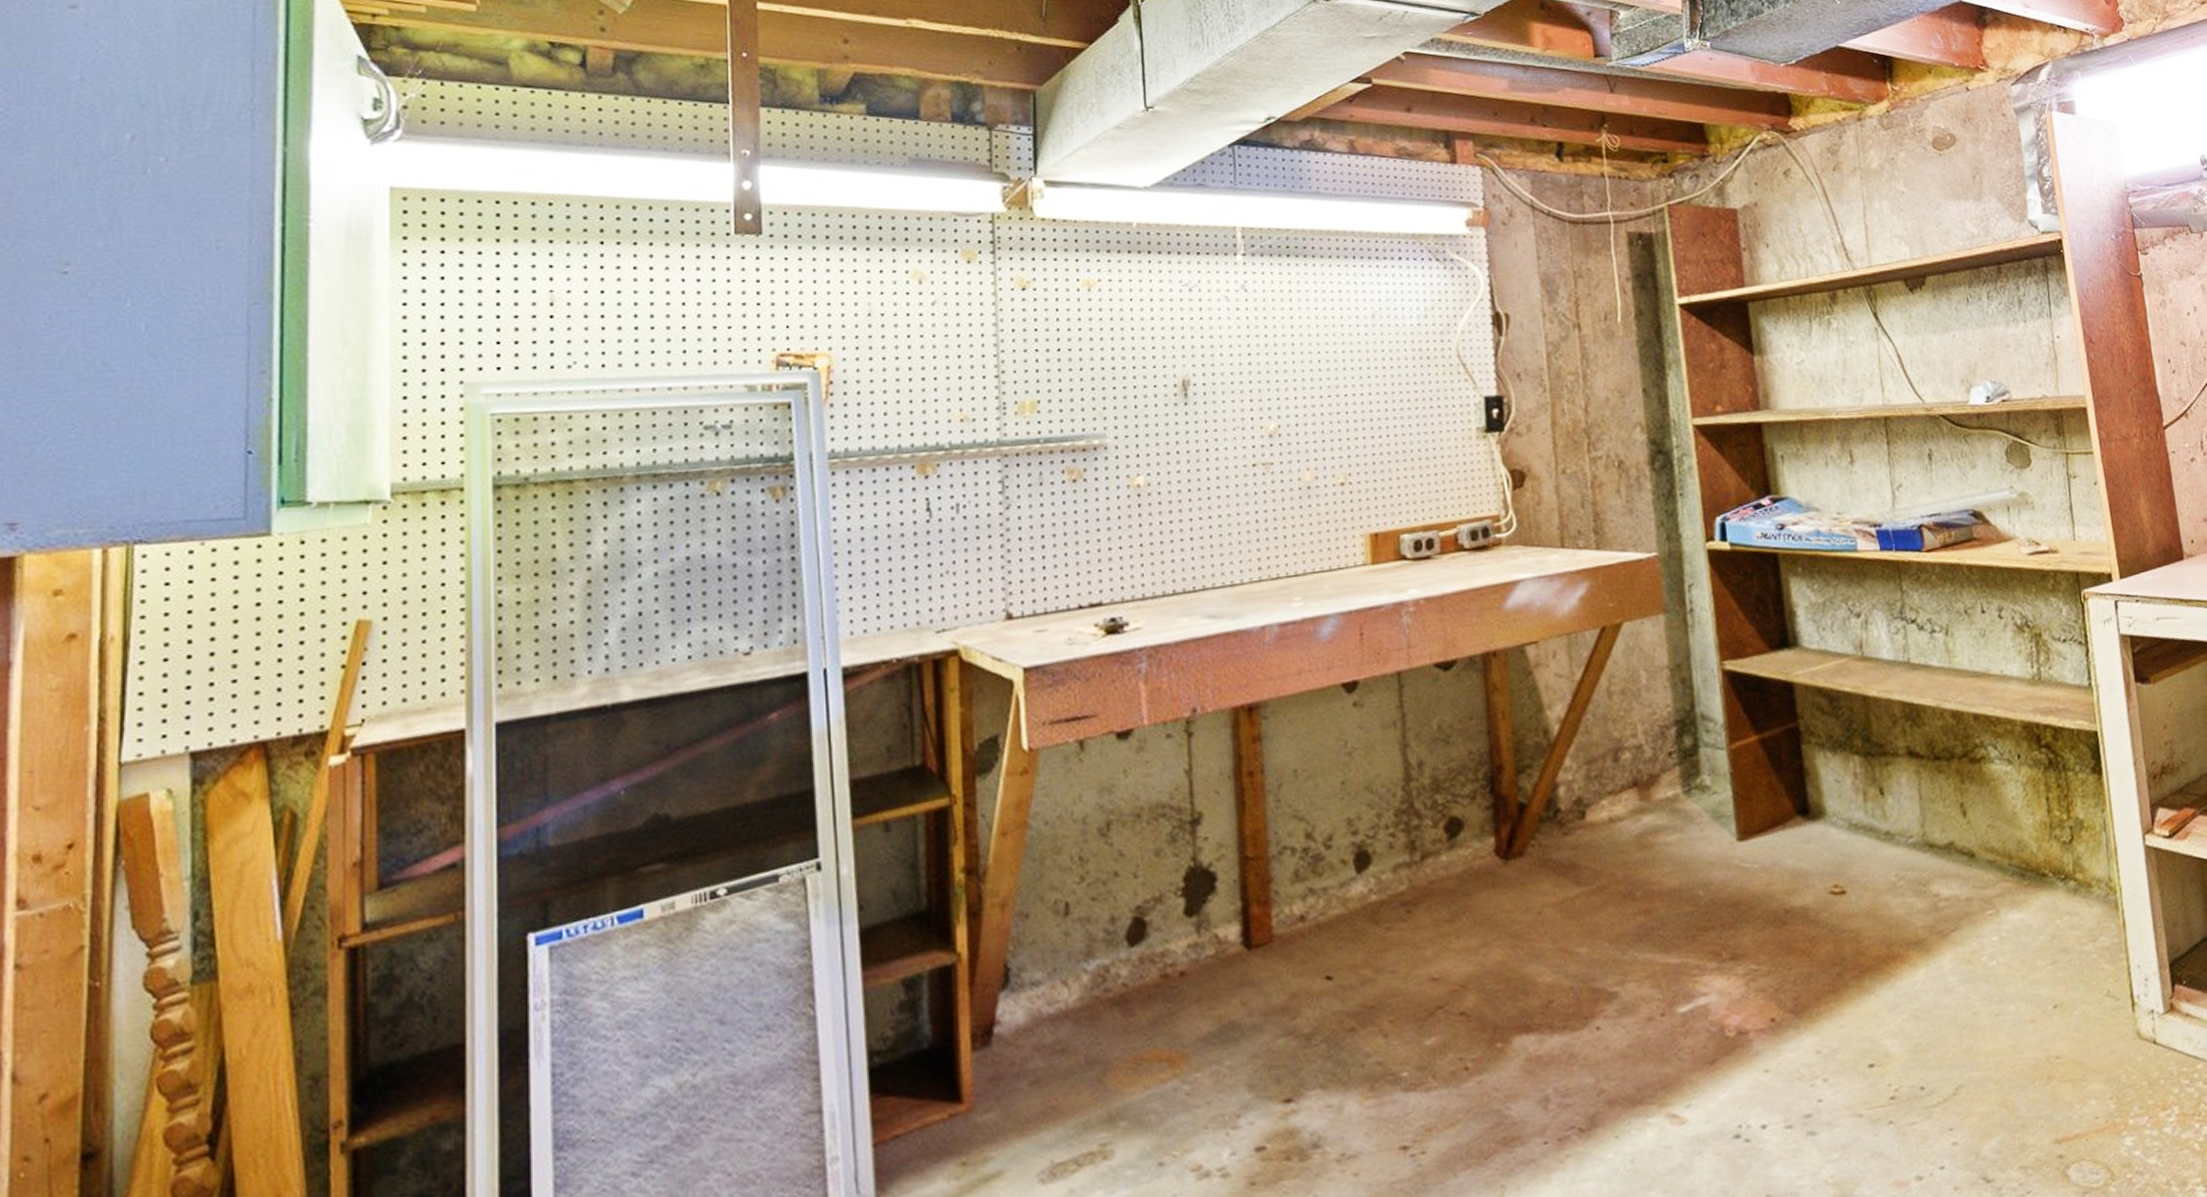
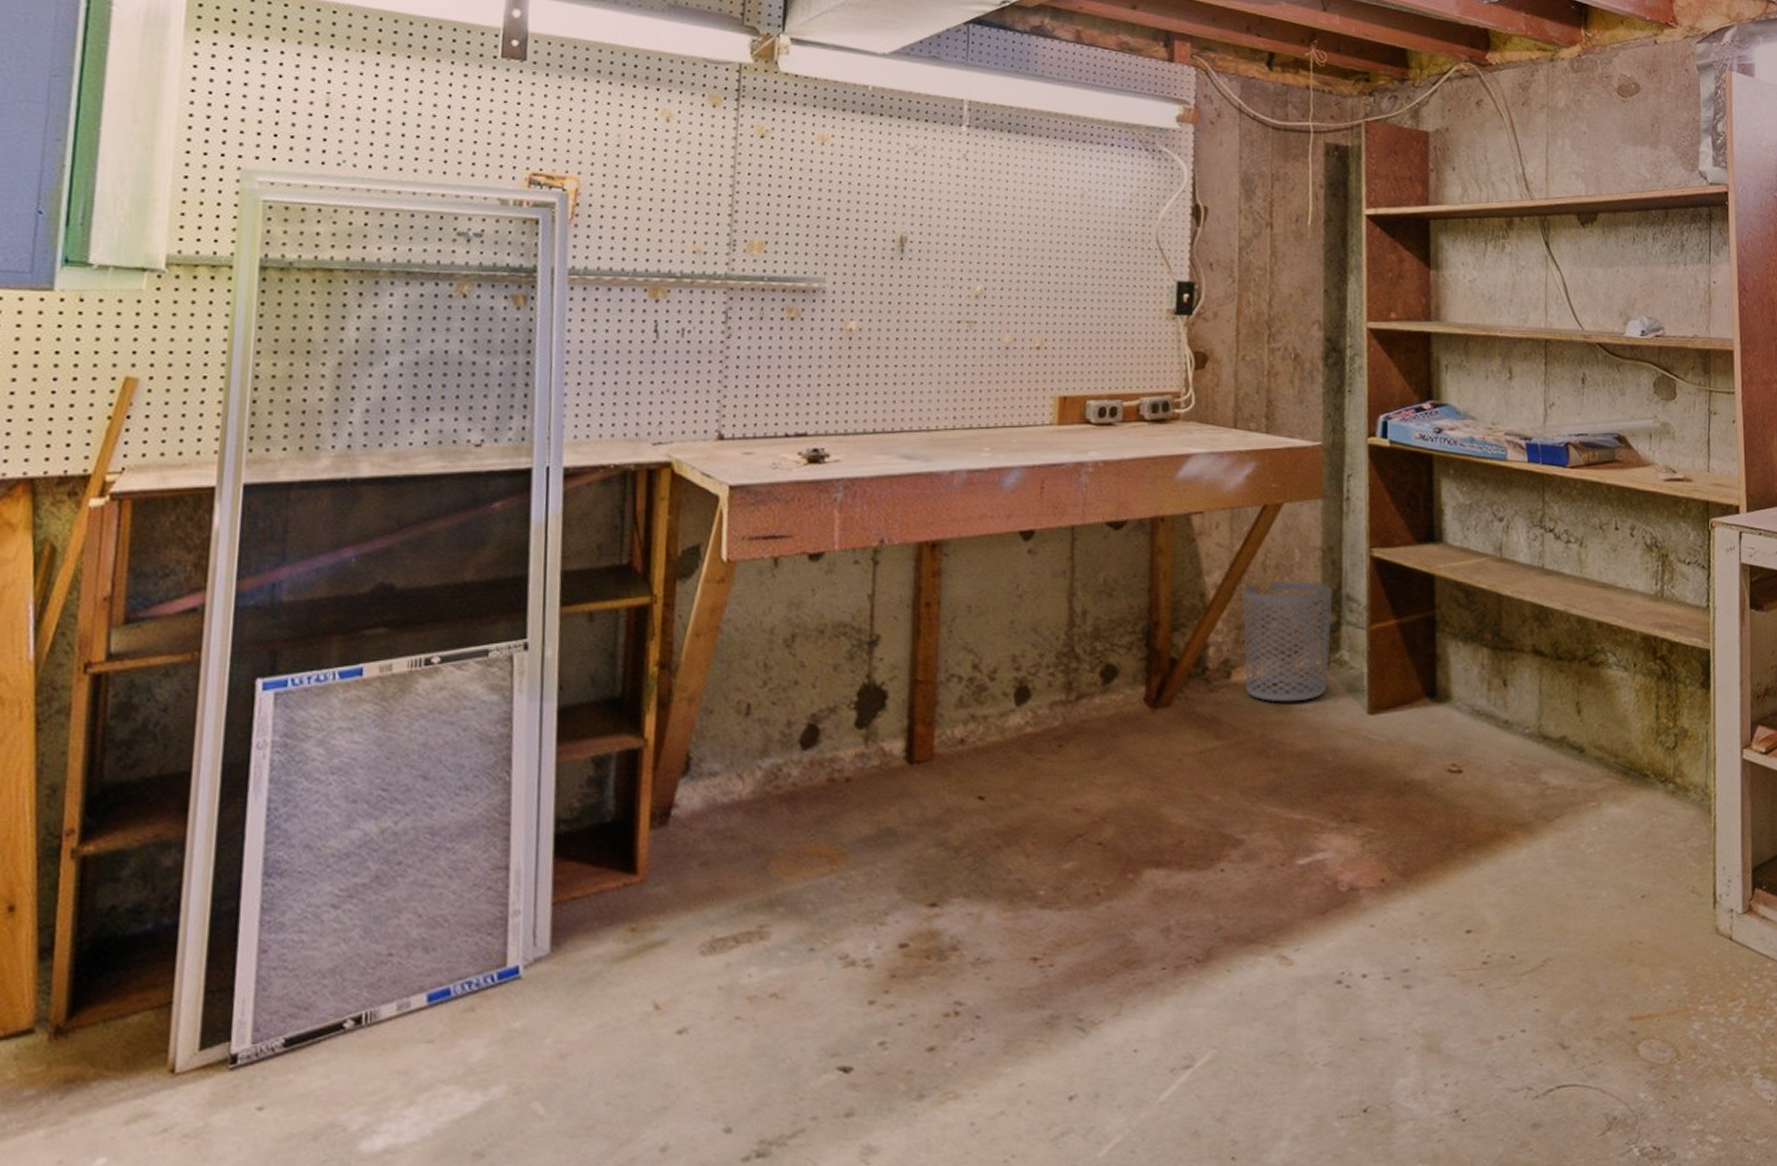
waste bin: none [1588,704,1691,840] -> present [1242,582,1333,702]

